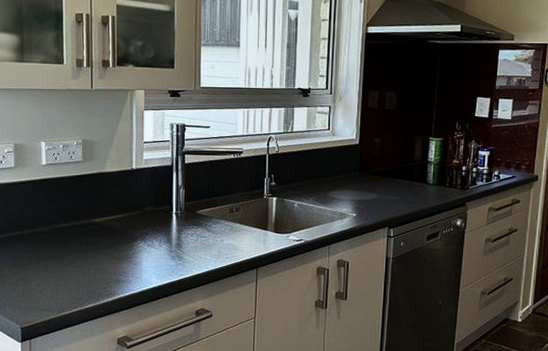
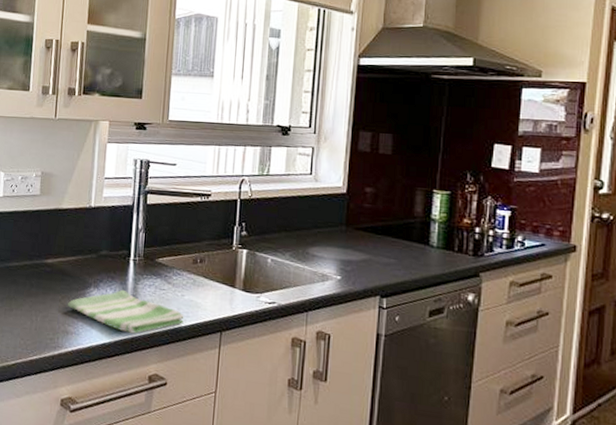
dish towel: none [116,240,224,277] -> present [67,289,184,334]

